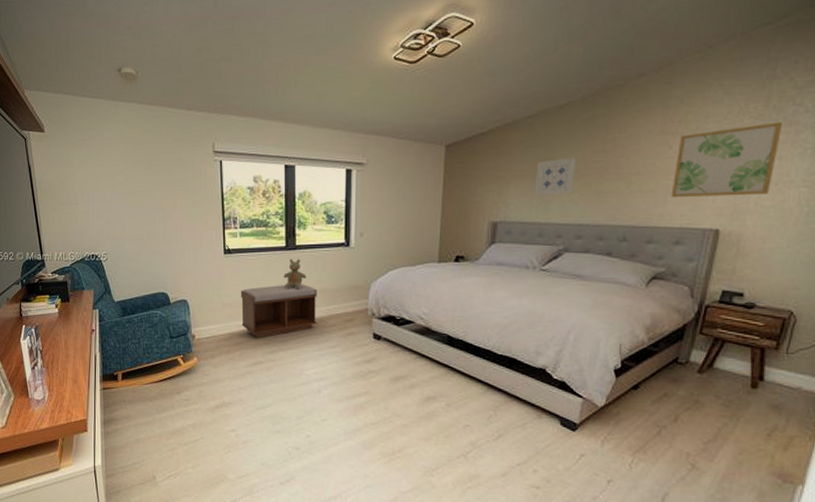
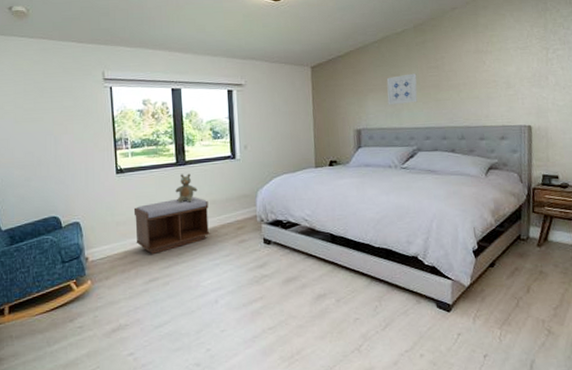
wall art: present [671,121,783,198] -> none [490,41,561,102]

